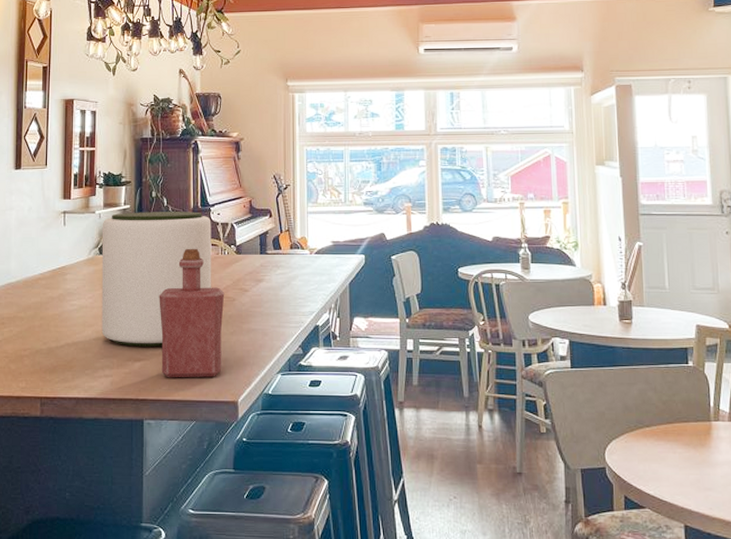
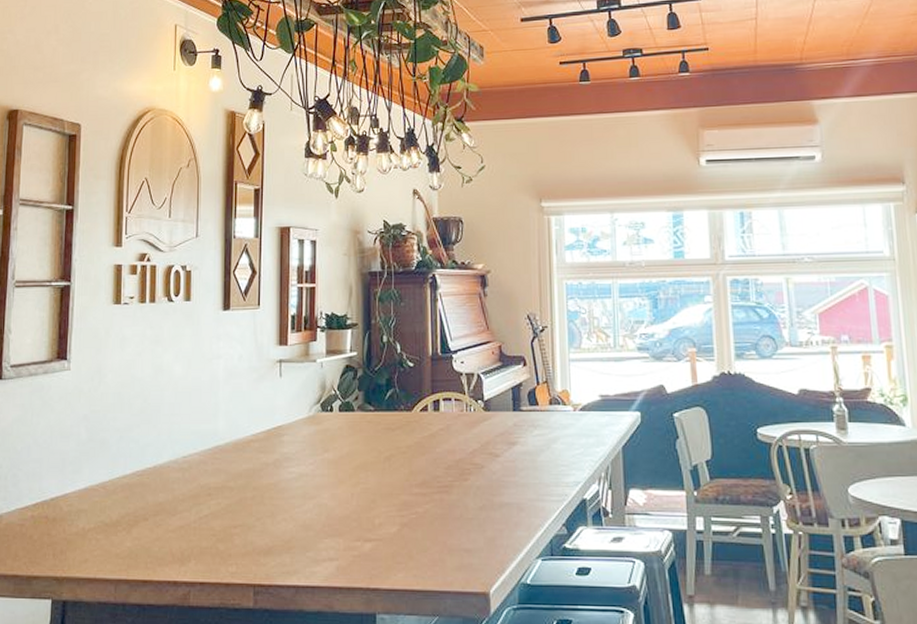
plant pot: present [101,211,212,347] -> none [324,359,456,524]
bottle: present [159,248,225,378] -> none [392,404,471,563]

